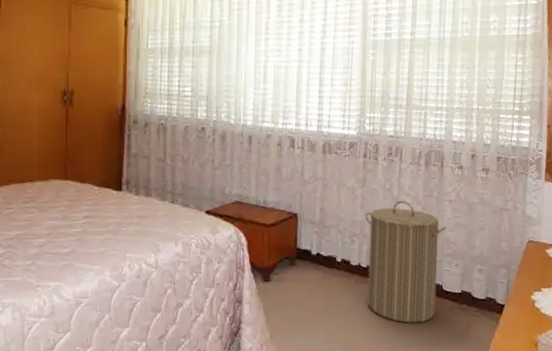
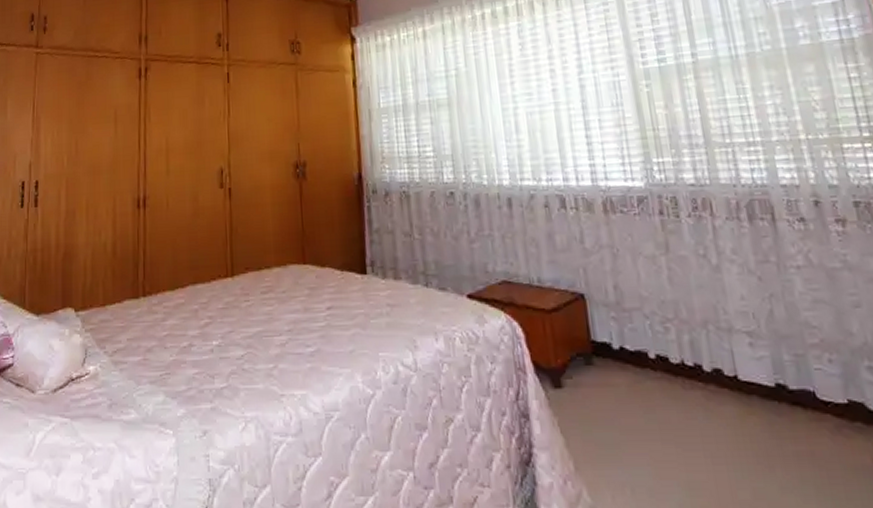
laundry hamper: present [364,201,447,323] -> none [676,270,814,451]

